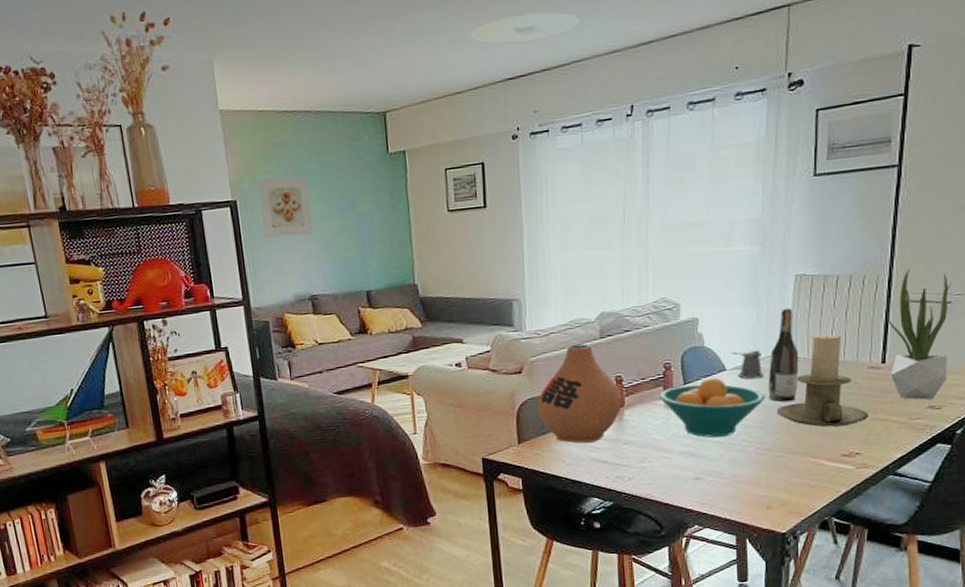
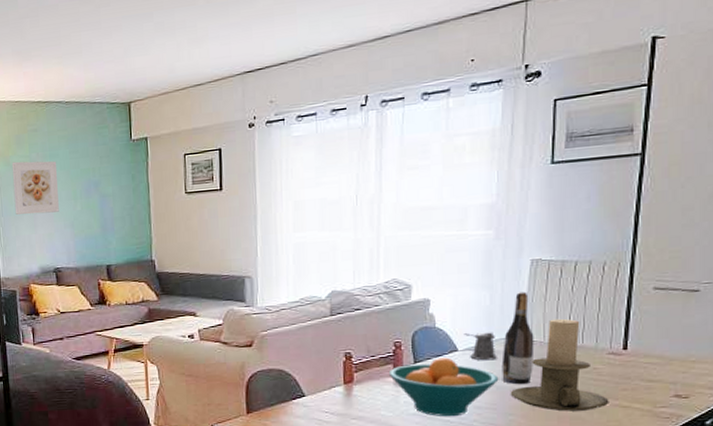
ceiling light: present [471,11,580,45] -> none [212,10,317,41]
vase: present [536,343,623,444] -> none [265,320,352,416]
potted plant: present [885,269,952,400] -> none [627,256,700,389]

